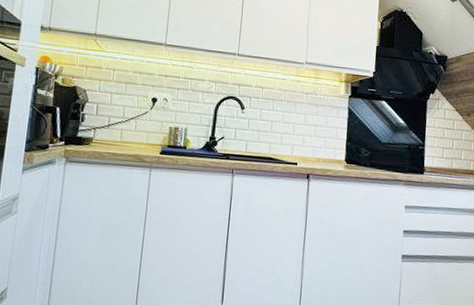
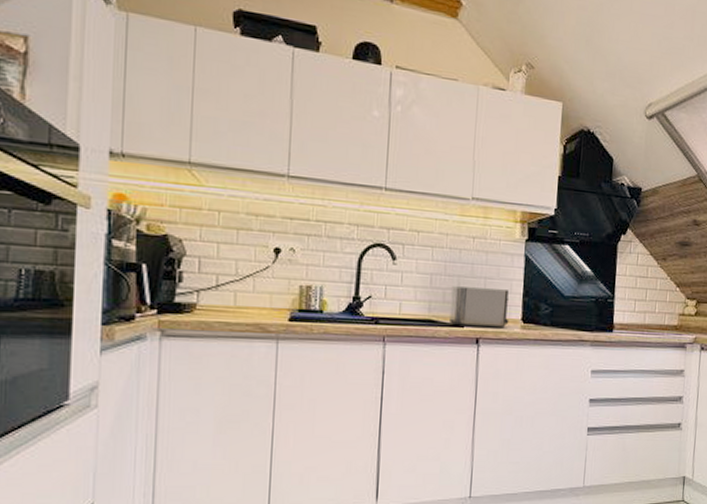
toaster: none [285,131,335,167] -> present [448,286,510,329]

